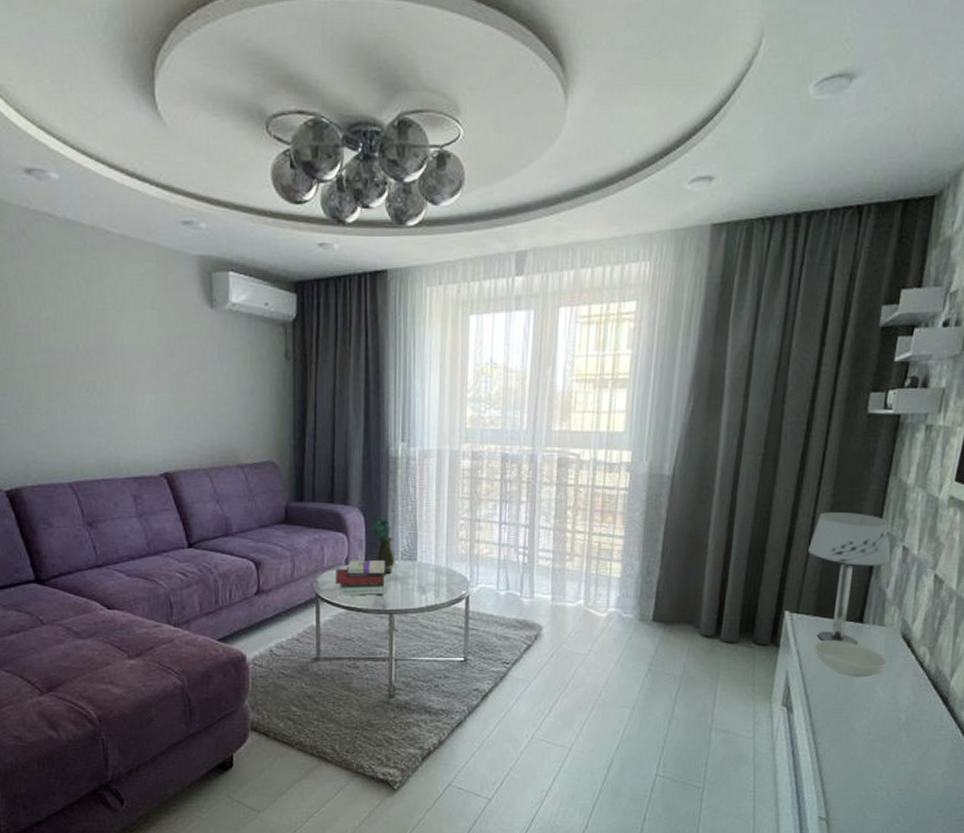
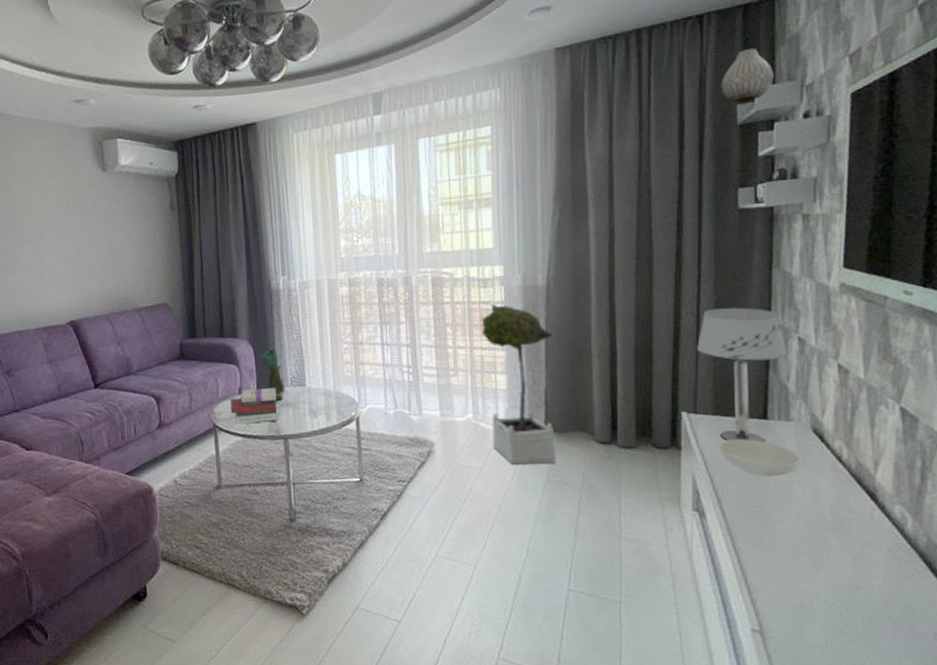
potted tree: none [599,490,672,653] -> present [481,304,556,465]
vase: none [869,248,922,303] -> present [720,48,774,103]

